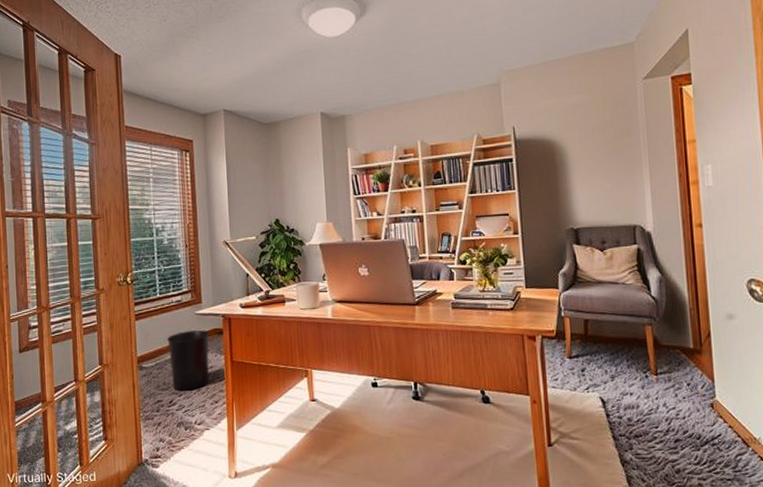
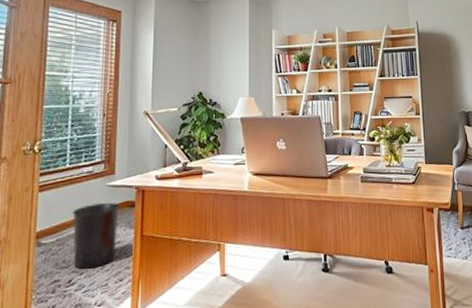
mug: present [296,281,321,310] -> none [214,154,238,182]

